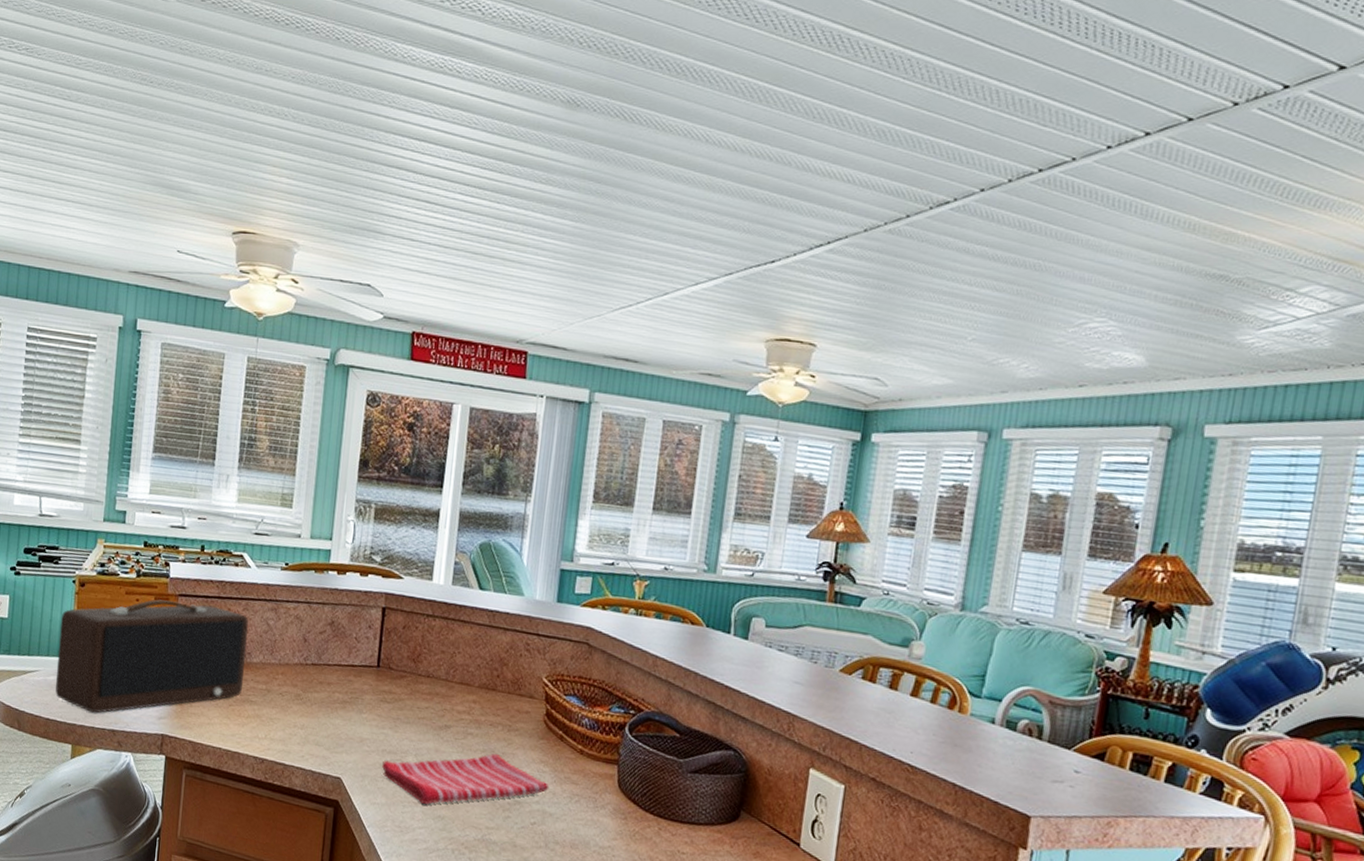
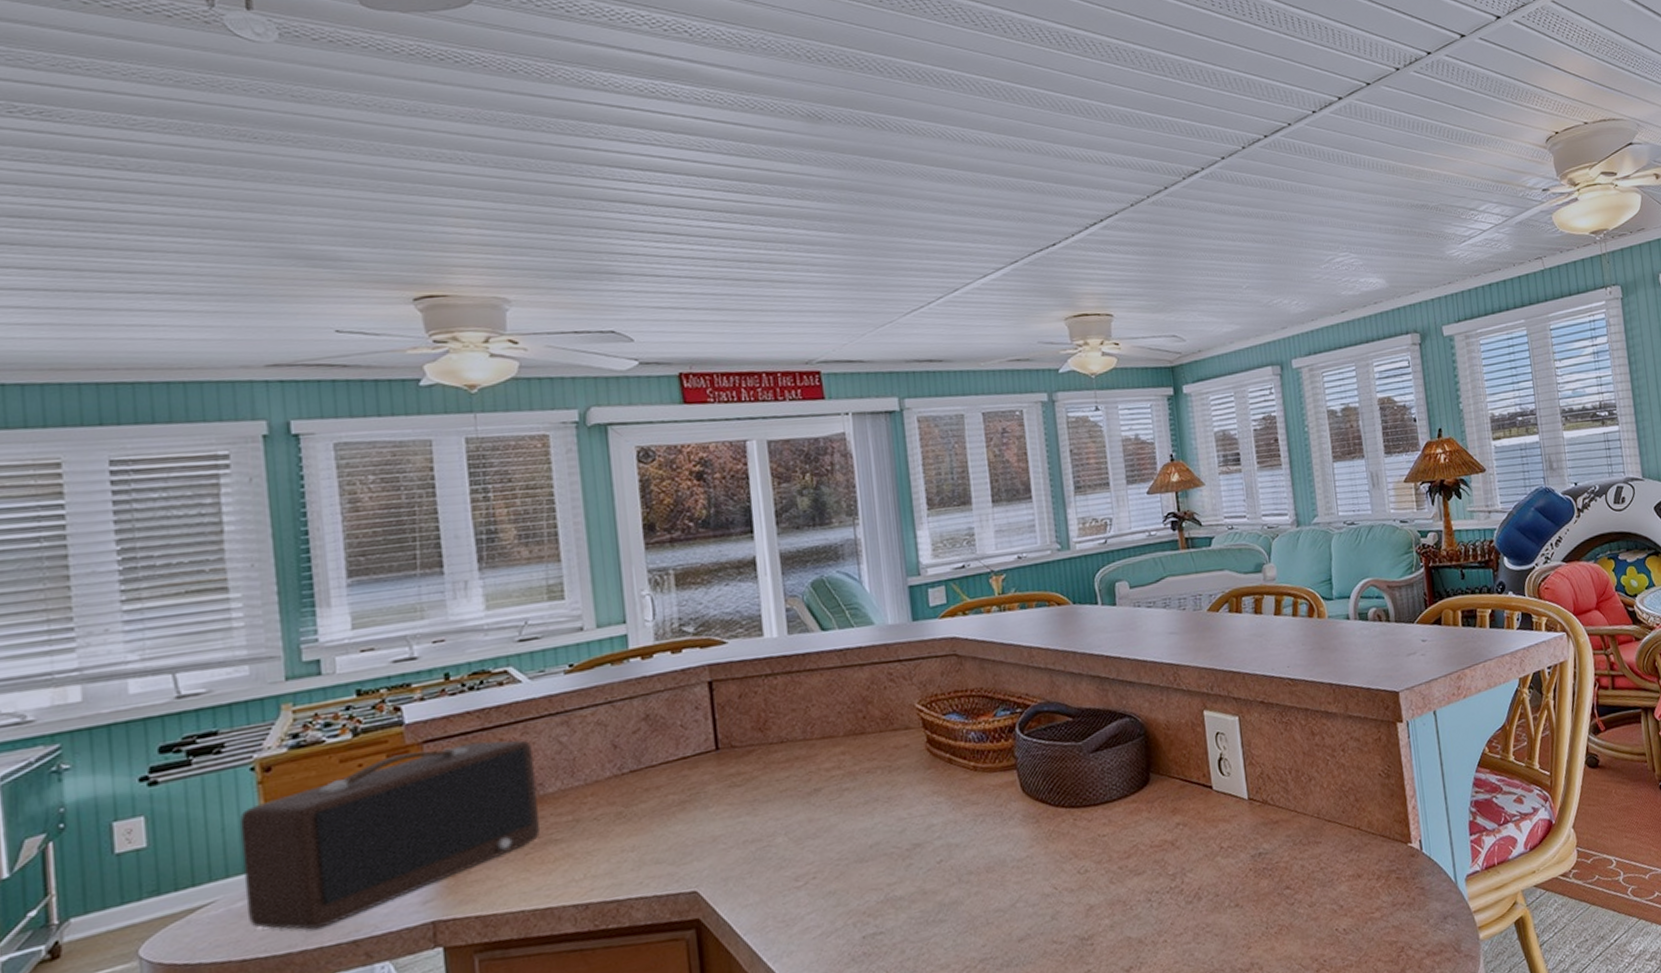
dish towel: present [381,753,549,804] -> none [745,800,949,885]

